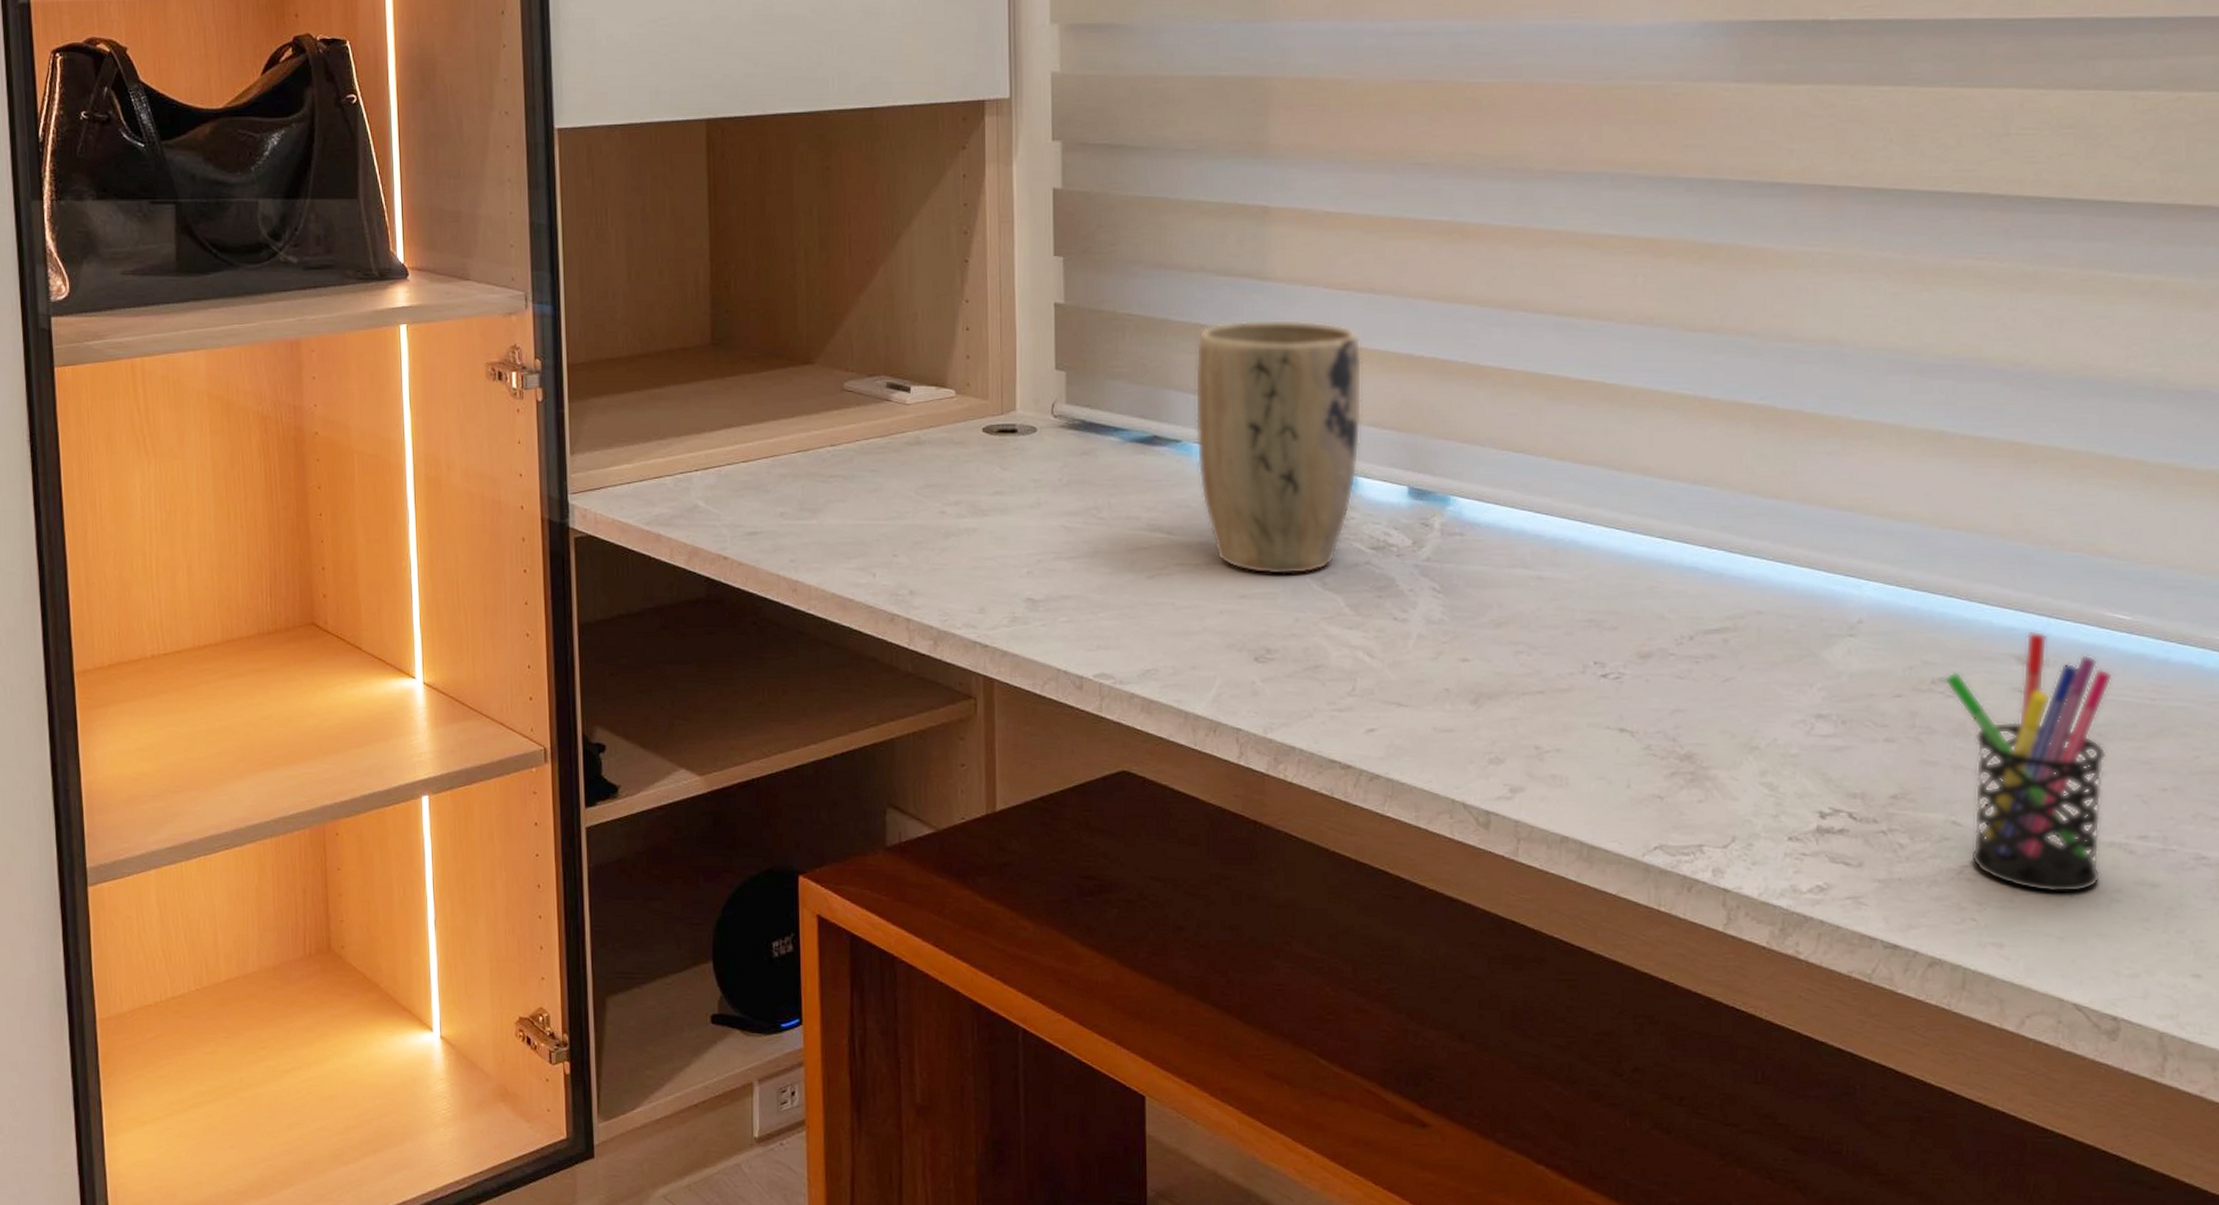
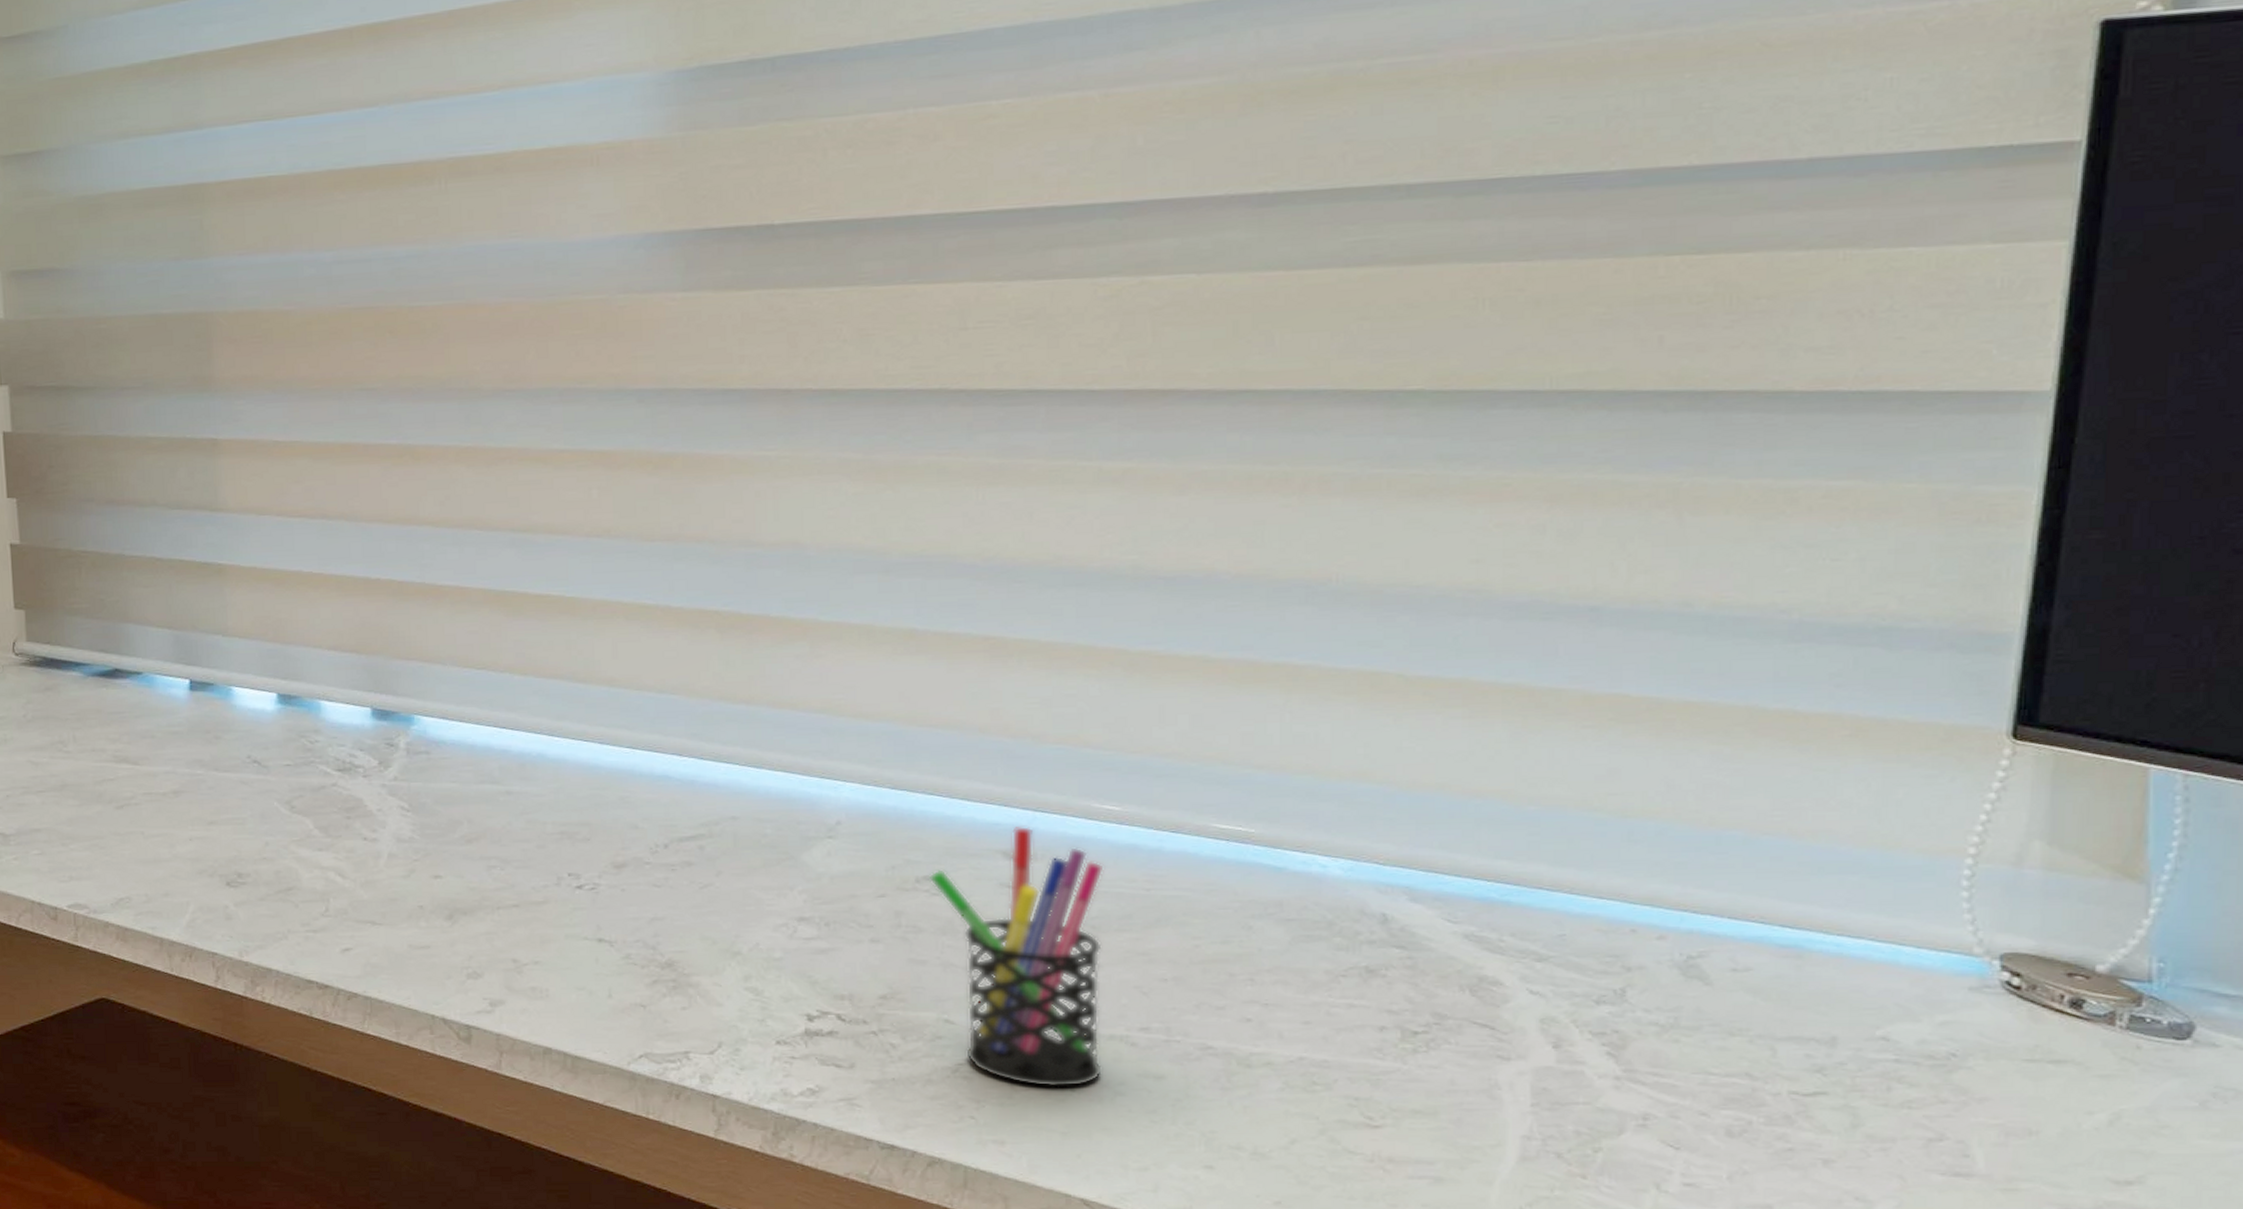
plant pot: present [1195,319,1362,576] -> none [152,548,322,801]

